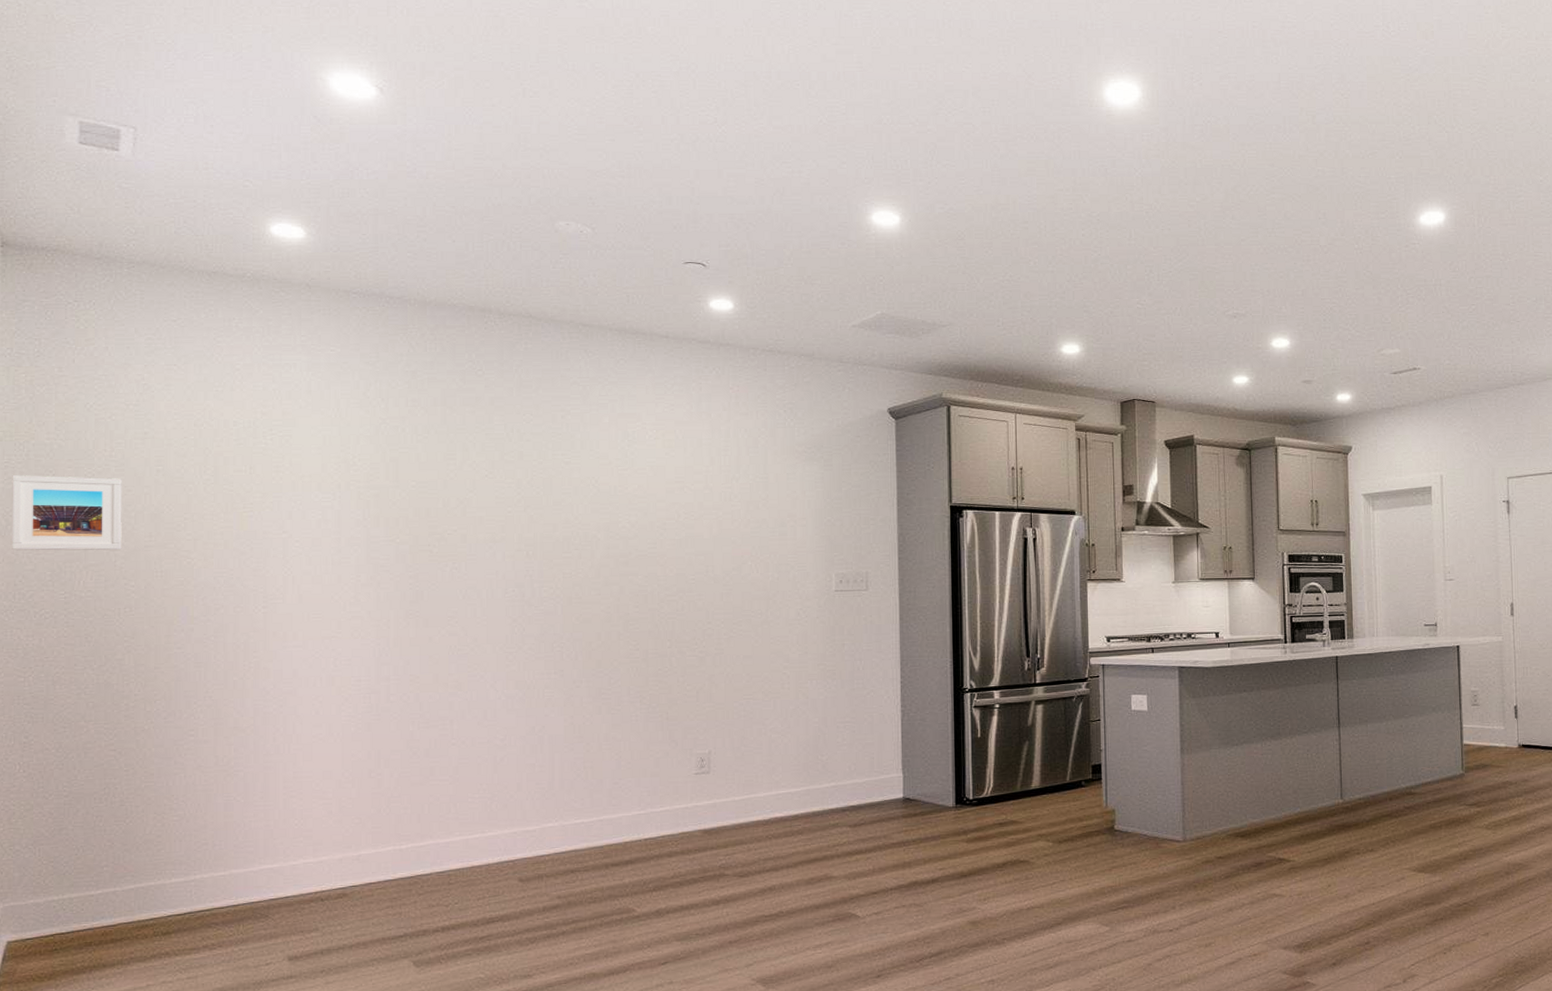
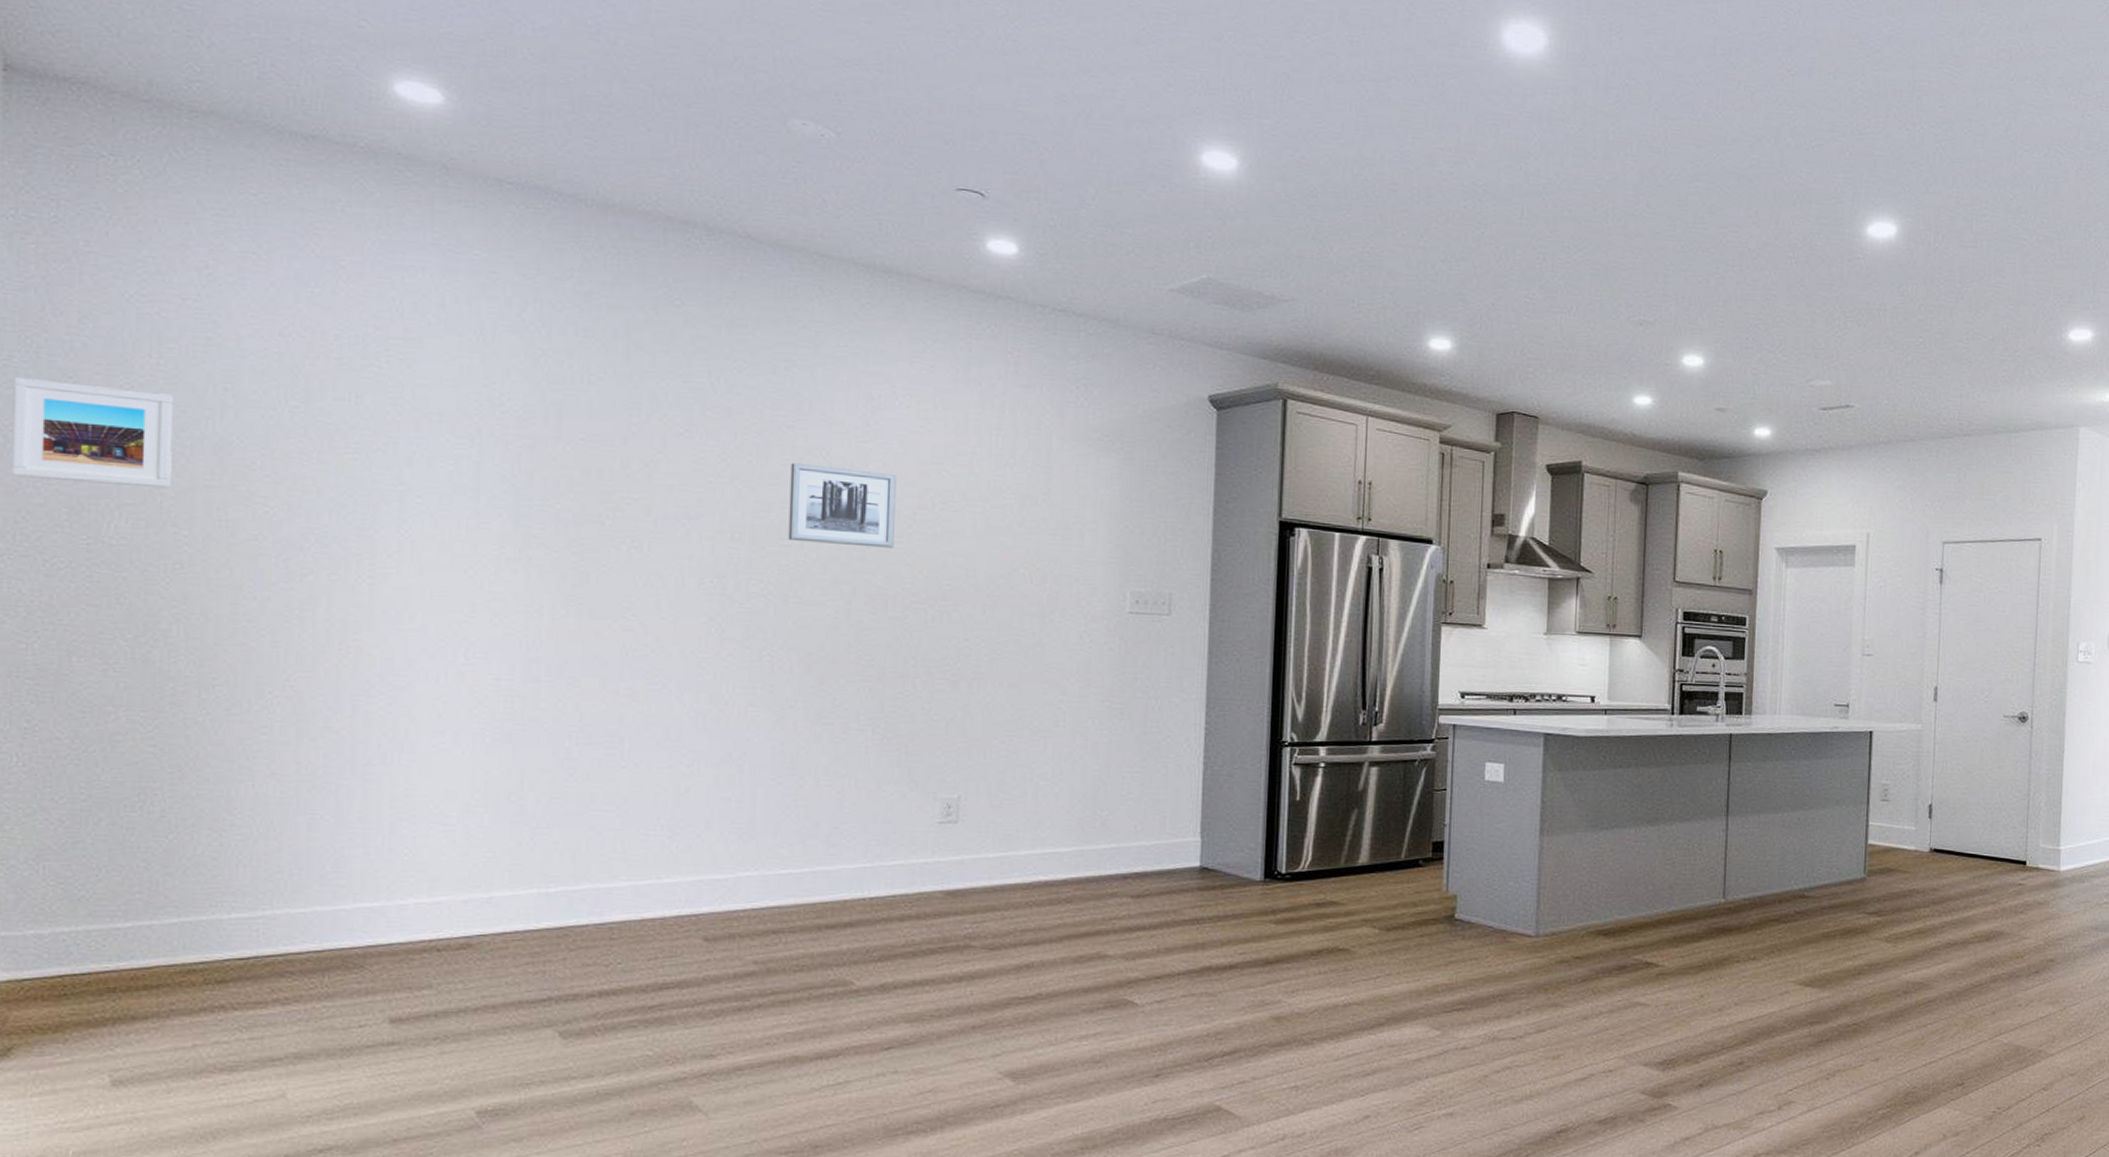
wall art: none [569,491,650,554] -> present [788,463,896,548]

